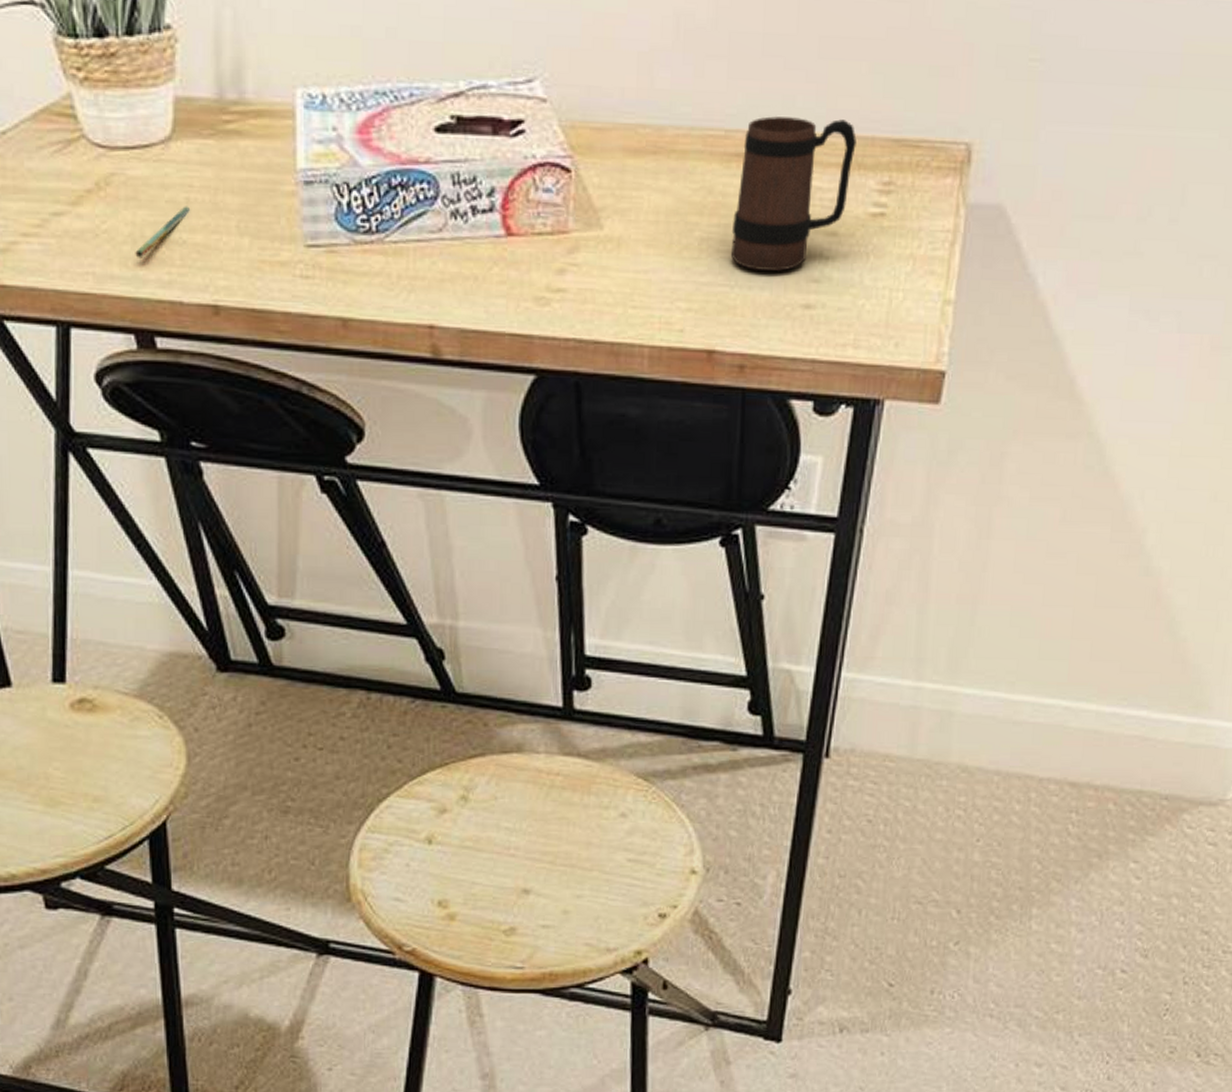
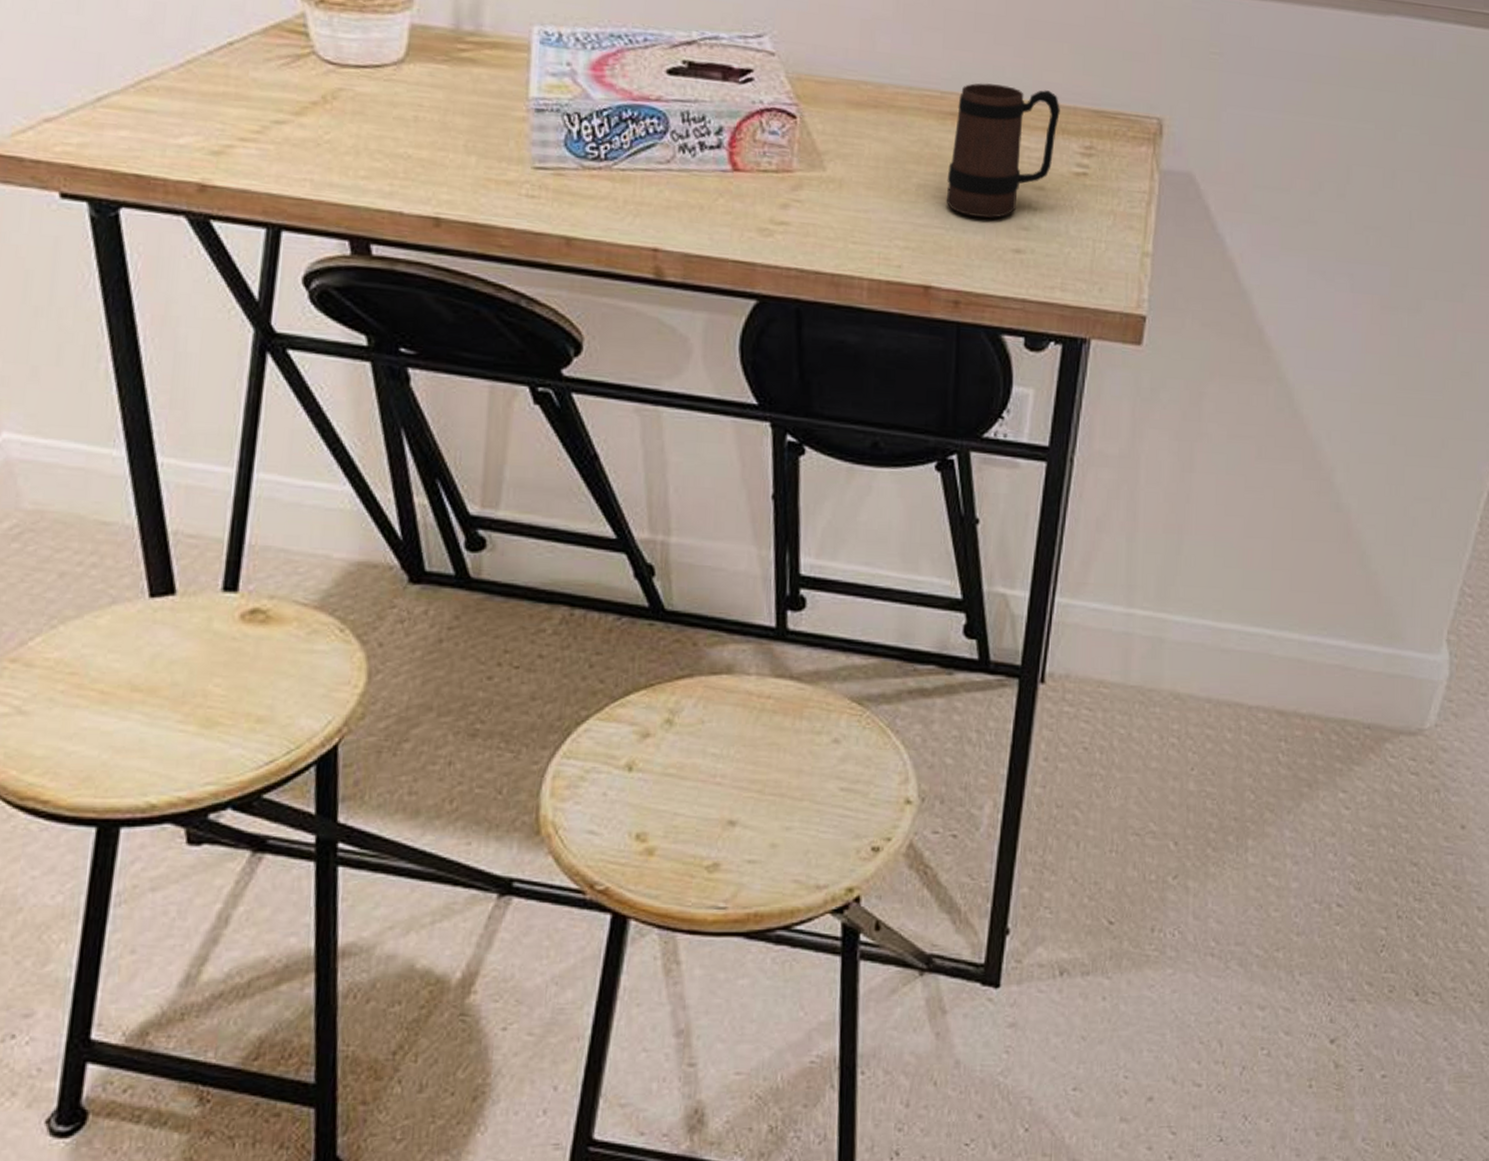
pen: present [135,206,190,258] -> none [357,123,417,169]

